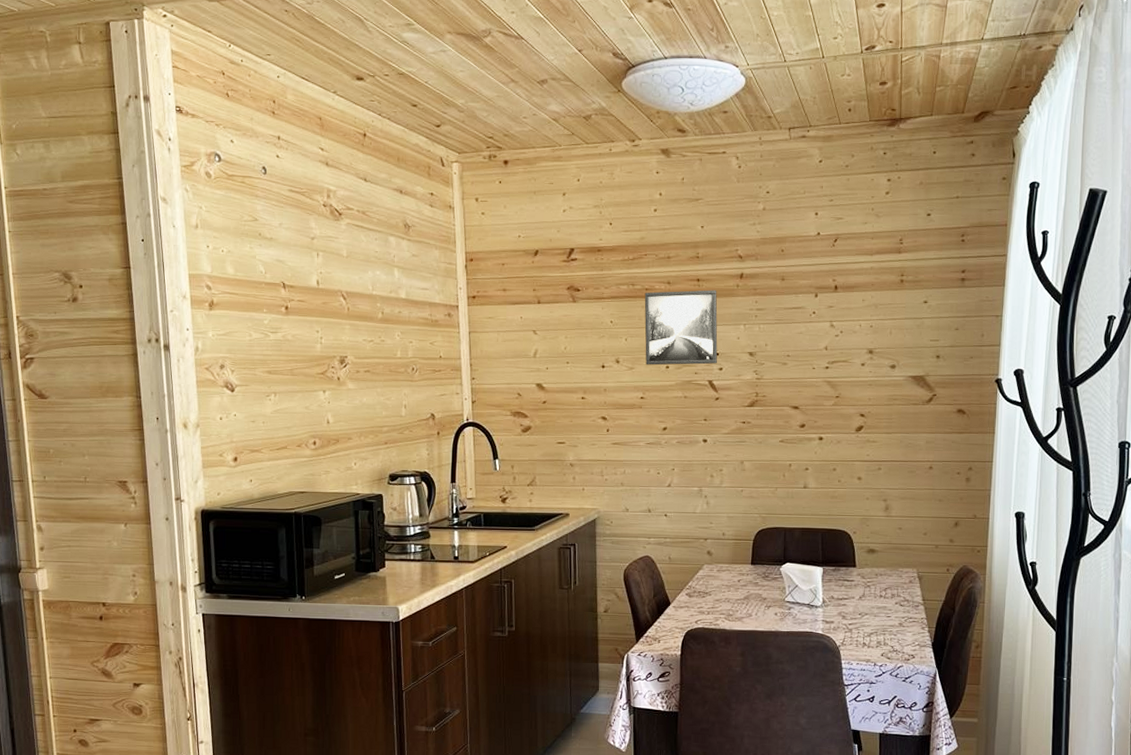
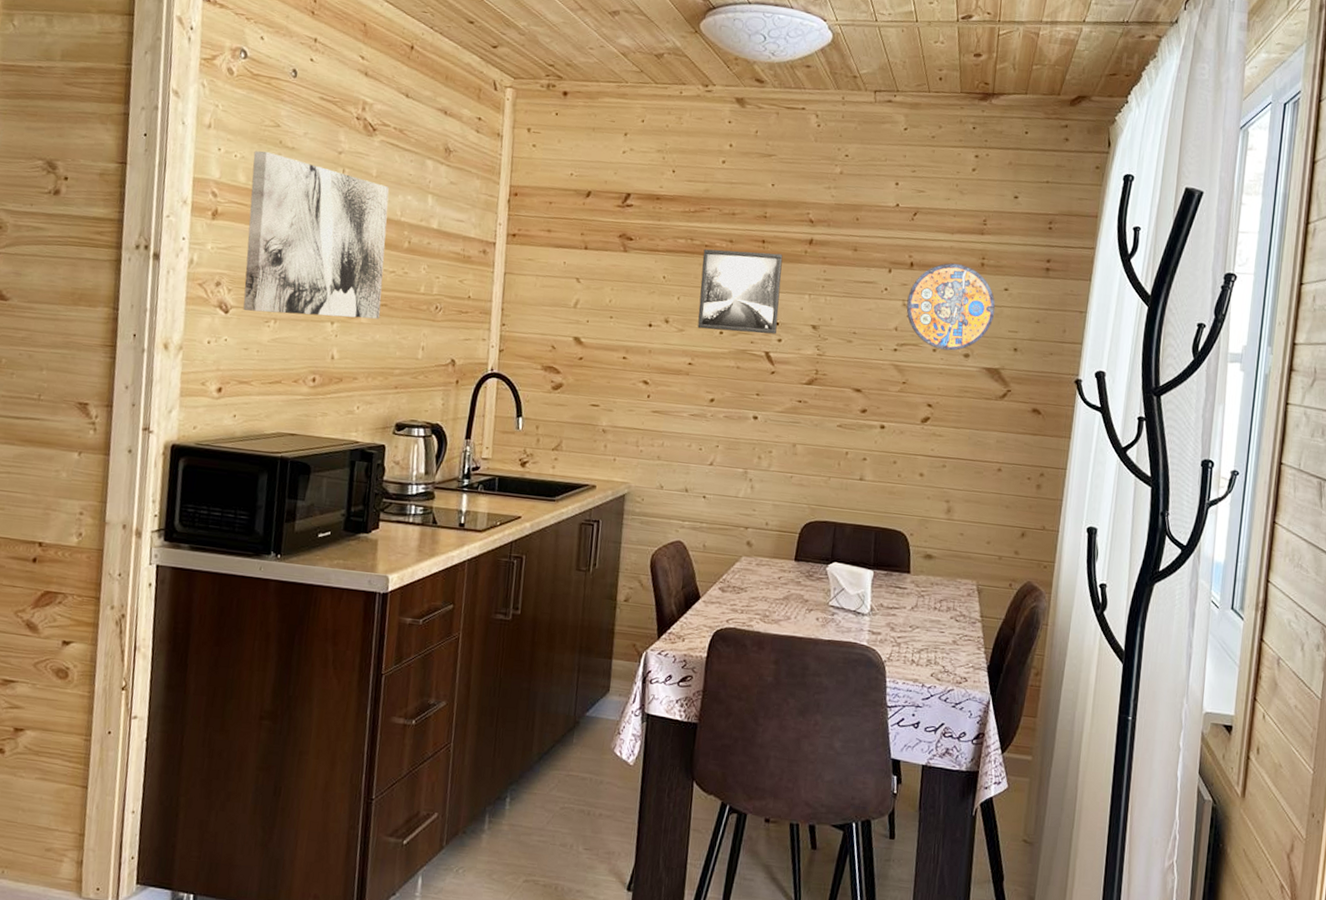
wall art: none [238,244,365,388] -> present [243,151,389,319]
manhole cover: none [834,282,917,364] -> present [906,263,996,351]

